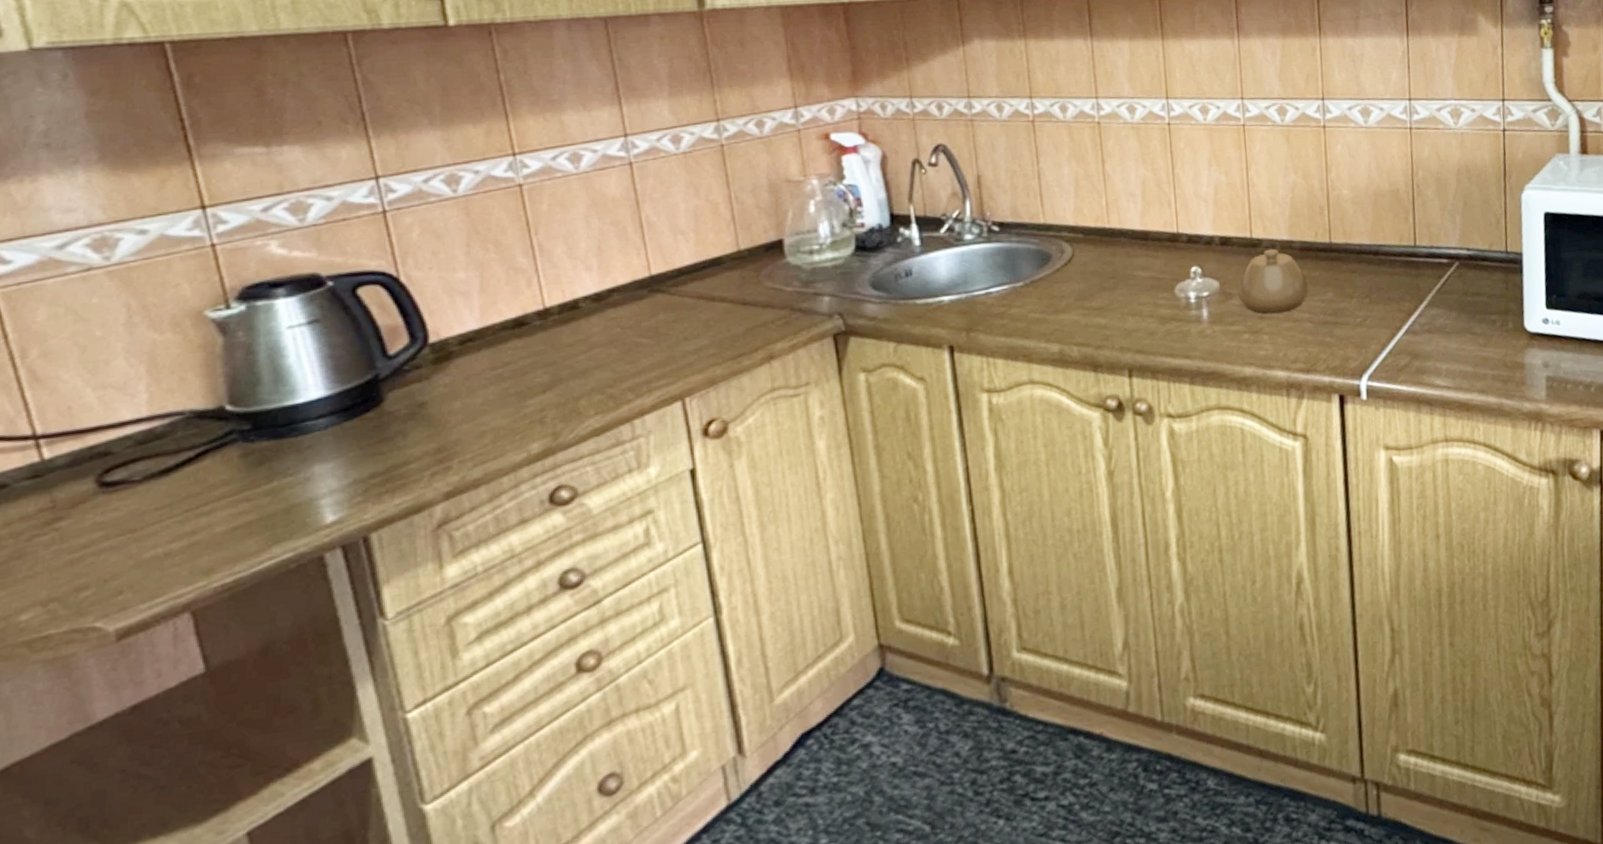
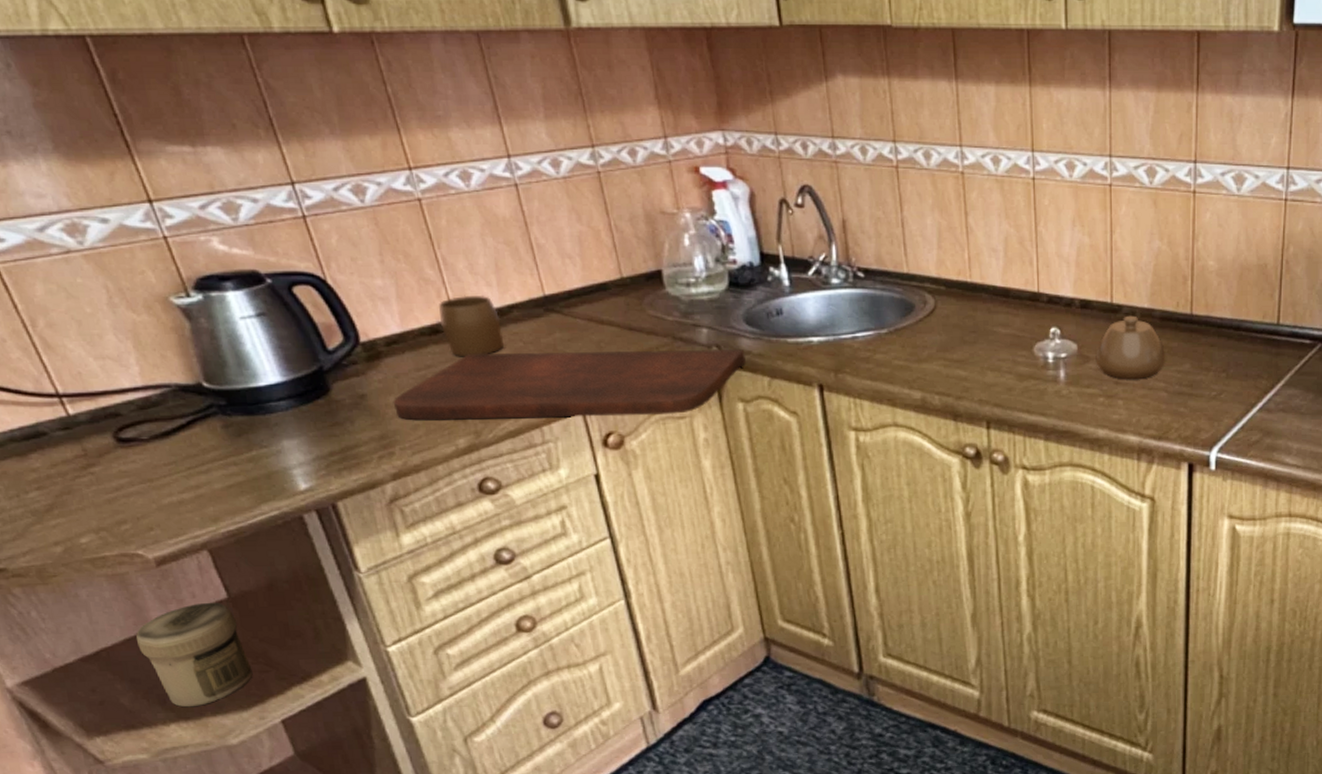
jar: none [66,679,218,832] -> present [136,602,252,708]
cutting board: none [458,315,870,427] -> present [393,349,745,420]
mug: none [526,281,598,350] -> present [438,295,504,357]

